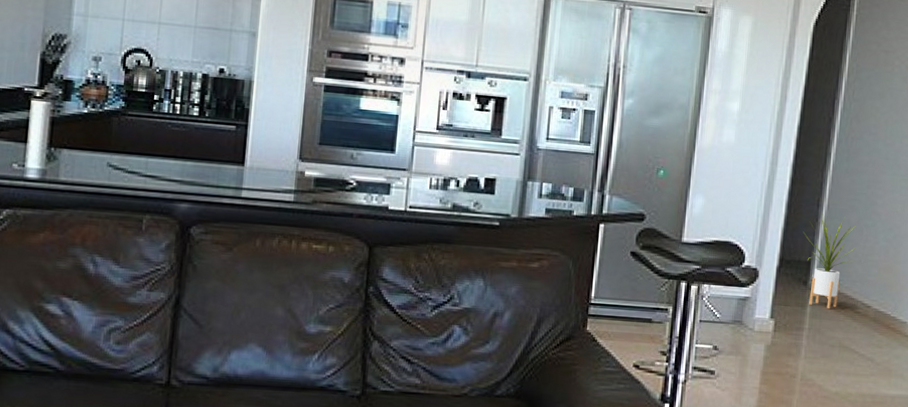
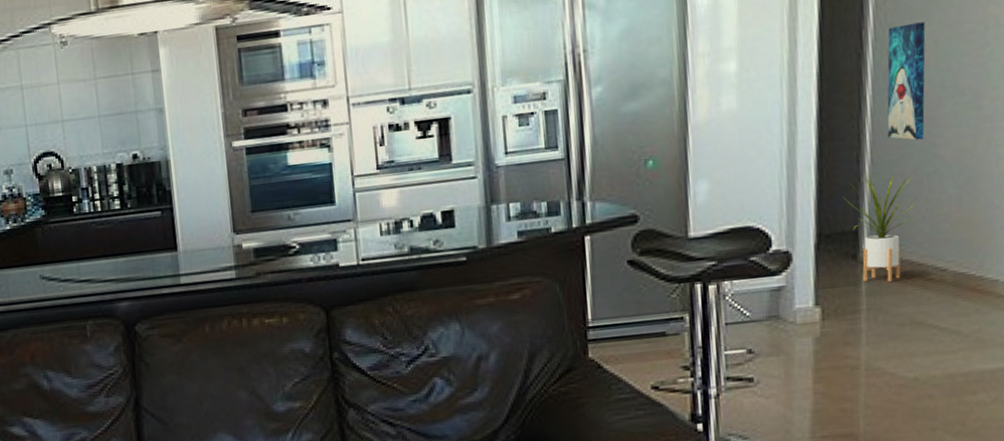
wall art: none [842,102,881,197] -> present [887,22,926,141]

